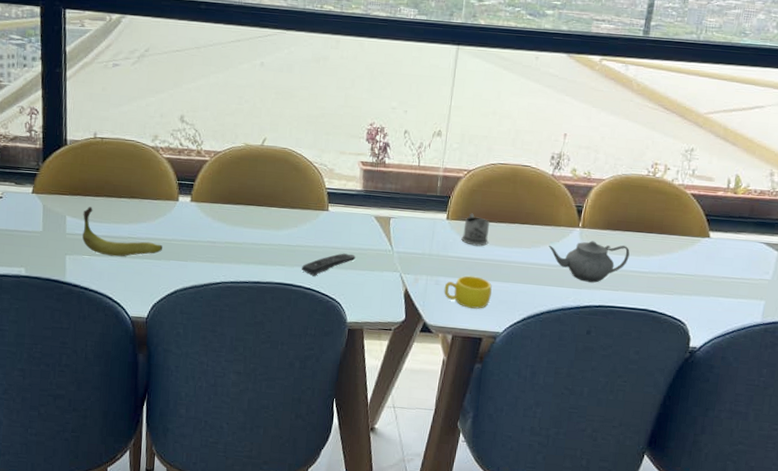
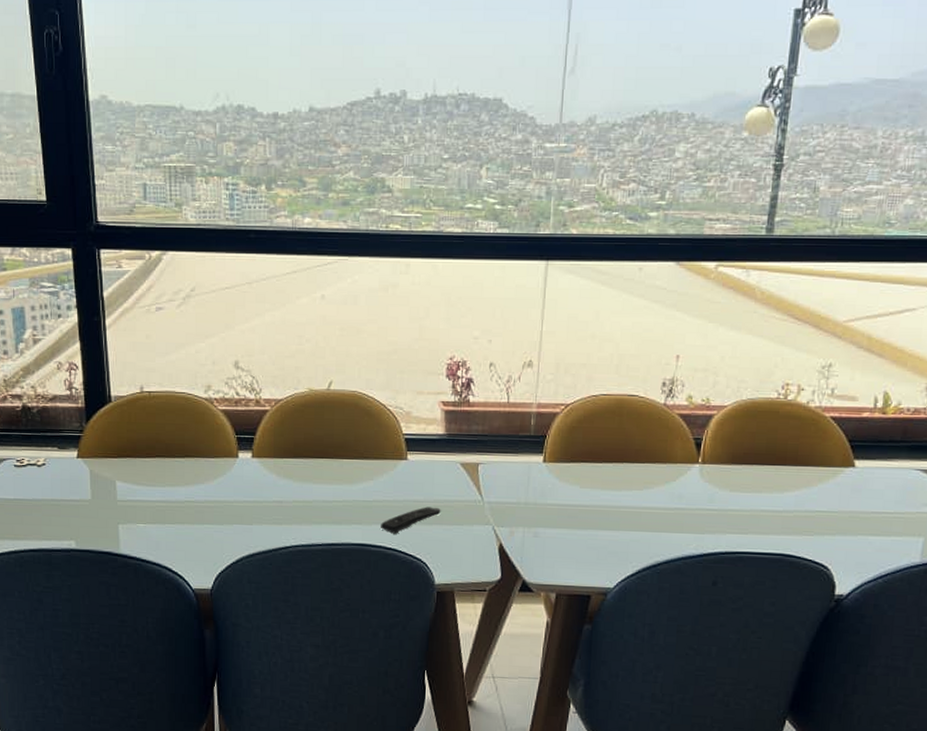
banana: present [82,207,162,257] -> none [134,469,224,523]
cup: present [444,275,492,309] -> none [544,525,599,563]
tea glass holder: present [461,213,490,247] -> none [561,453,594,491]
teapot: present [549,241,630,283] -> none [663,478,760,526]

